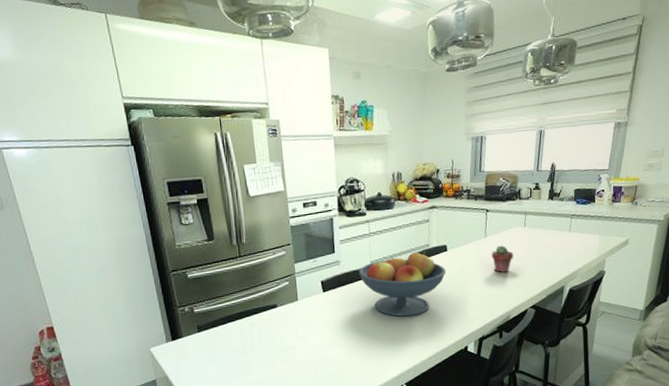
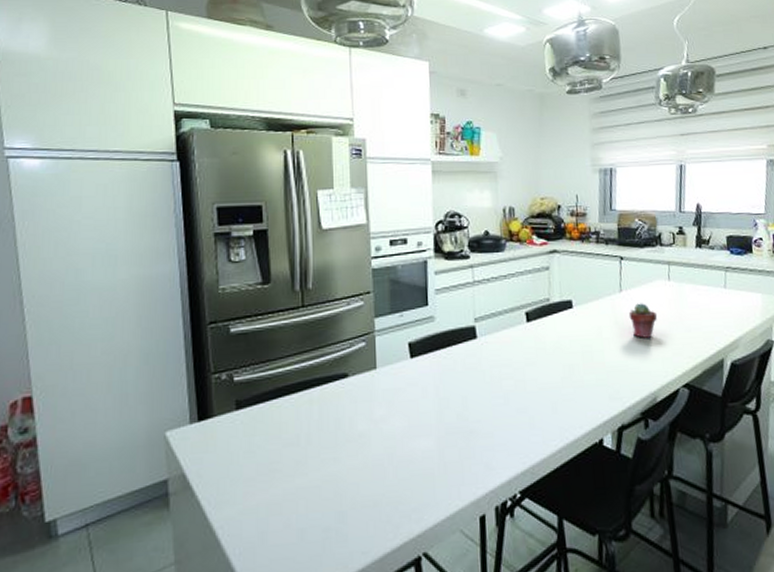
fruit bowl: present [359,251,446,317] -> none [459,307,572,395]

